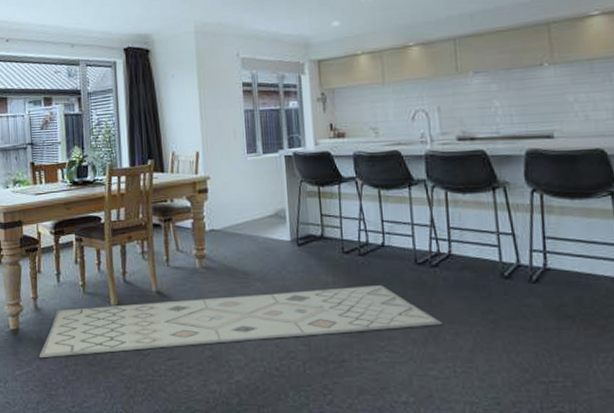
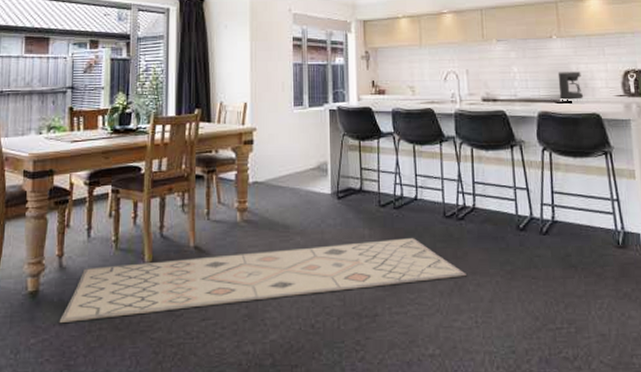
coffee maker: none [550,102,583,135] -> present [557,72,583,100]

